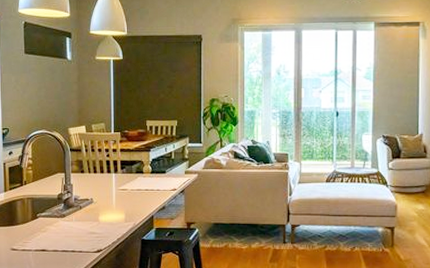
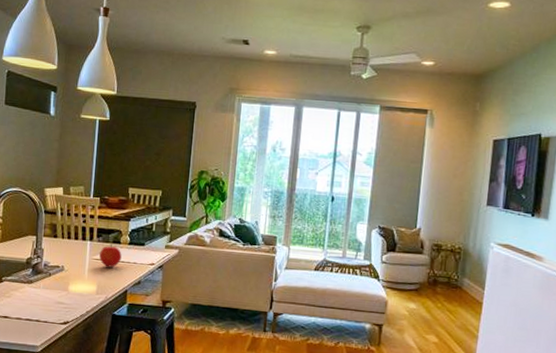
fruit: none [125,174,145,196] -> present [99,244,122,268]

